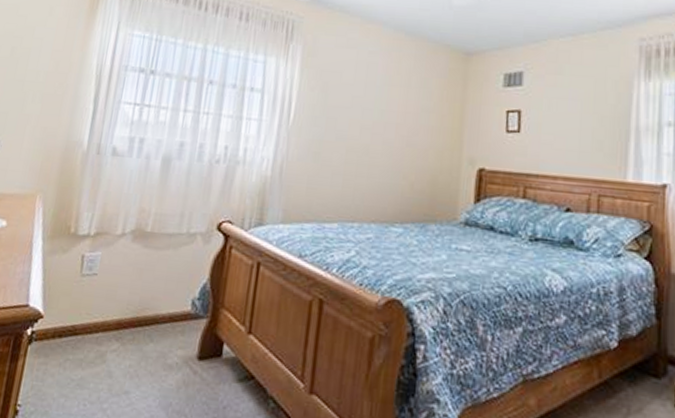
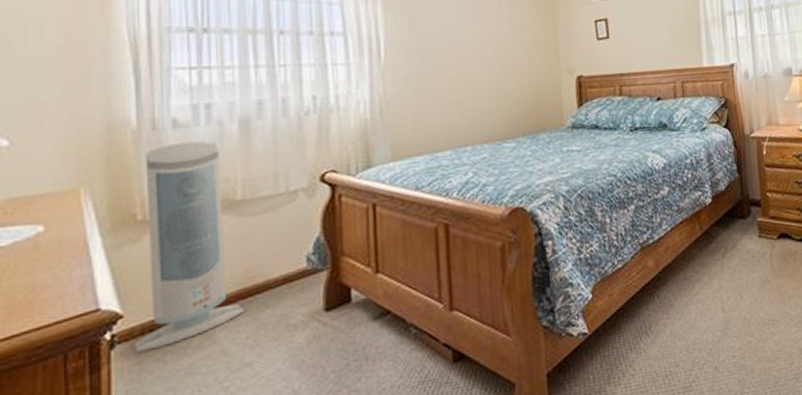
air purifier: none [45,169,143,355] -> present [134,141,244,352]

